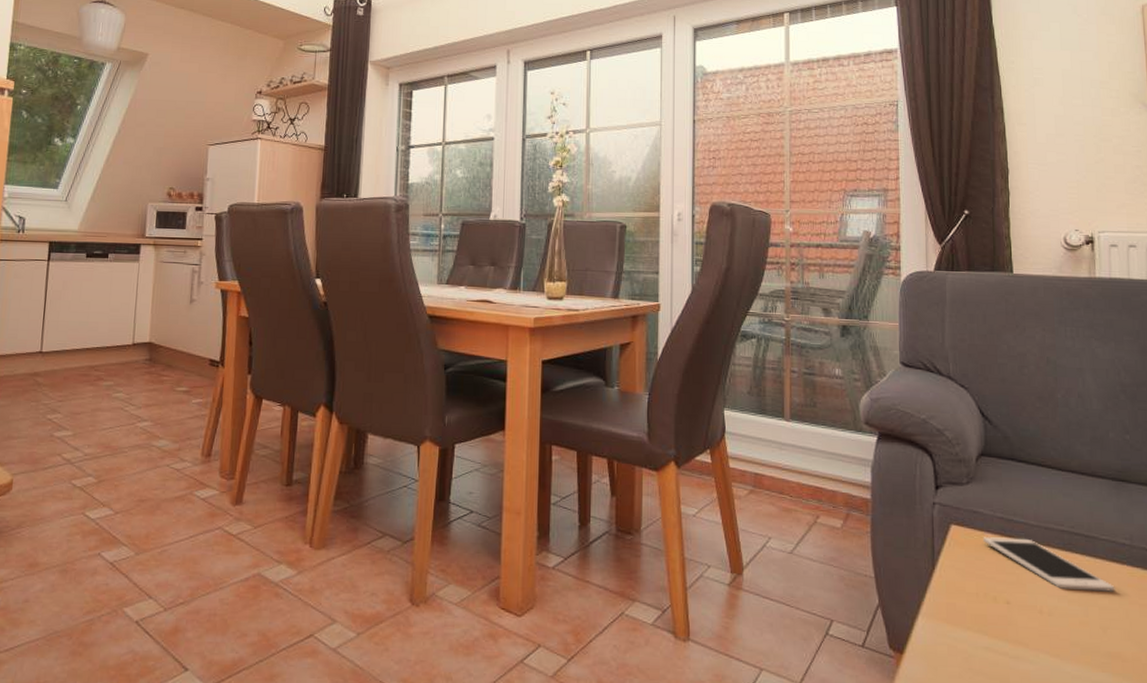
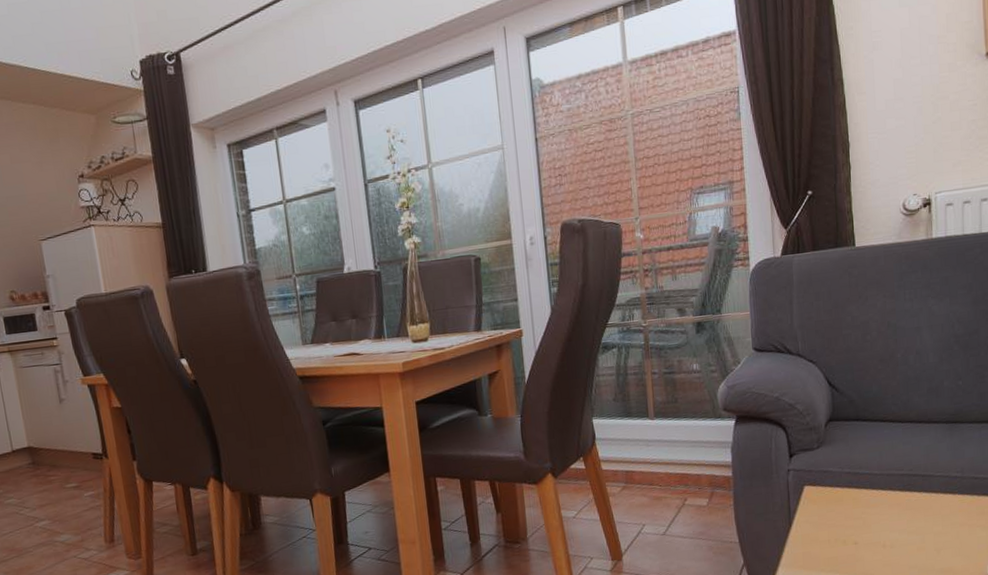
cell phone: present [983,536,1115,592] -> none [833,486,948,524]

